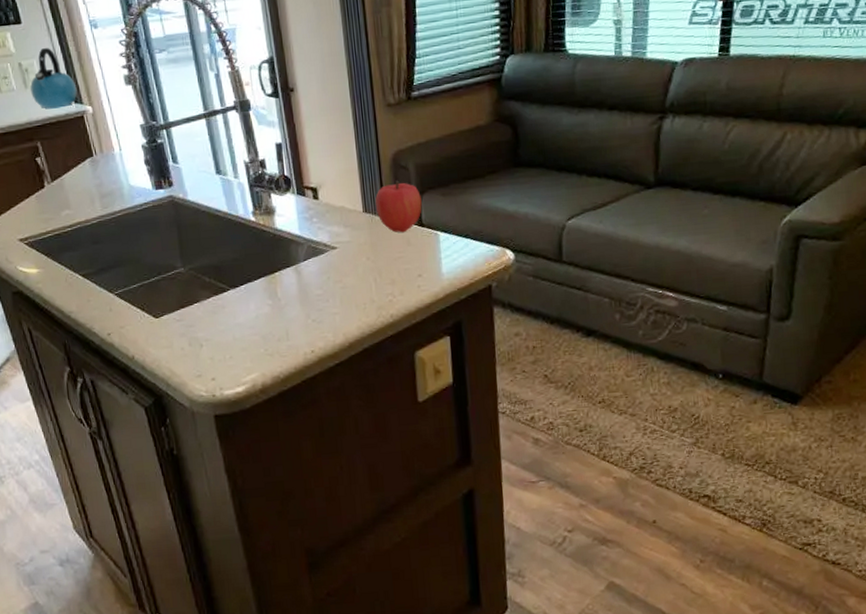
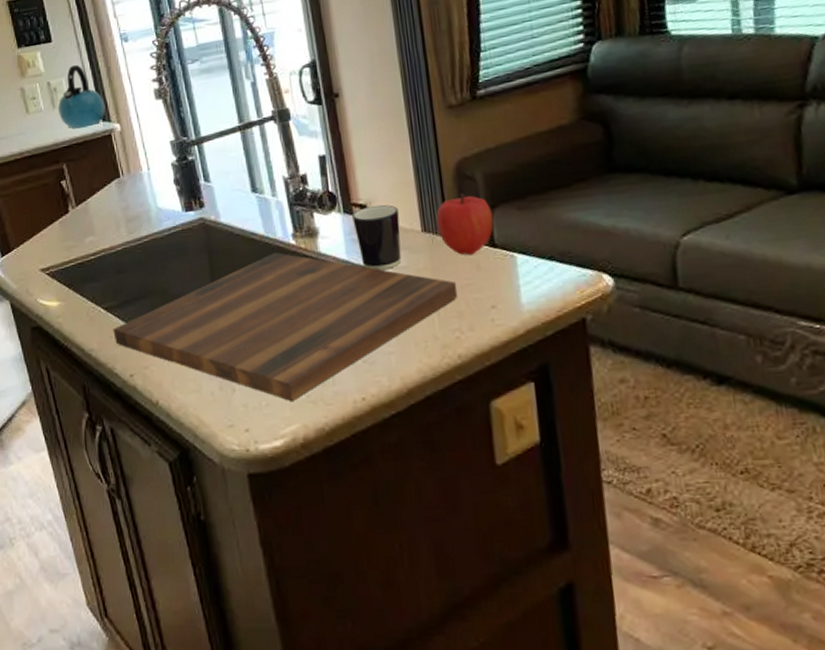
cutting board: none [90,228,392,354] -> present [113,252,458,401]
mug: none [304,188,346,244] -> present [352,204,402,270]

